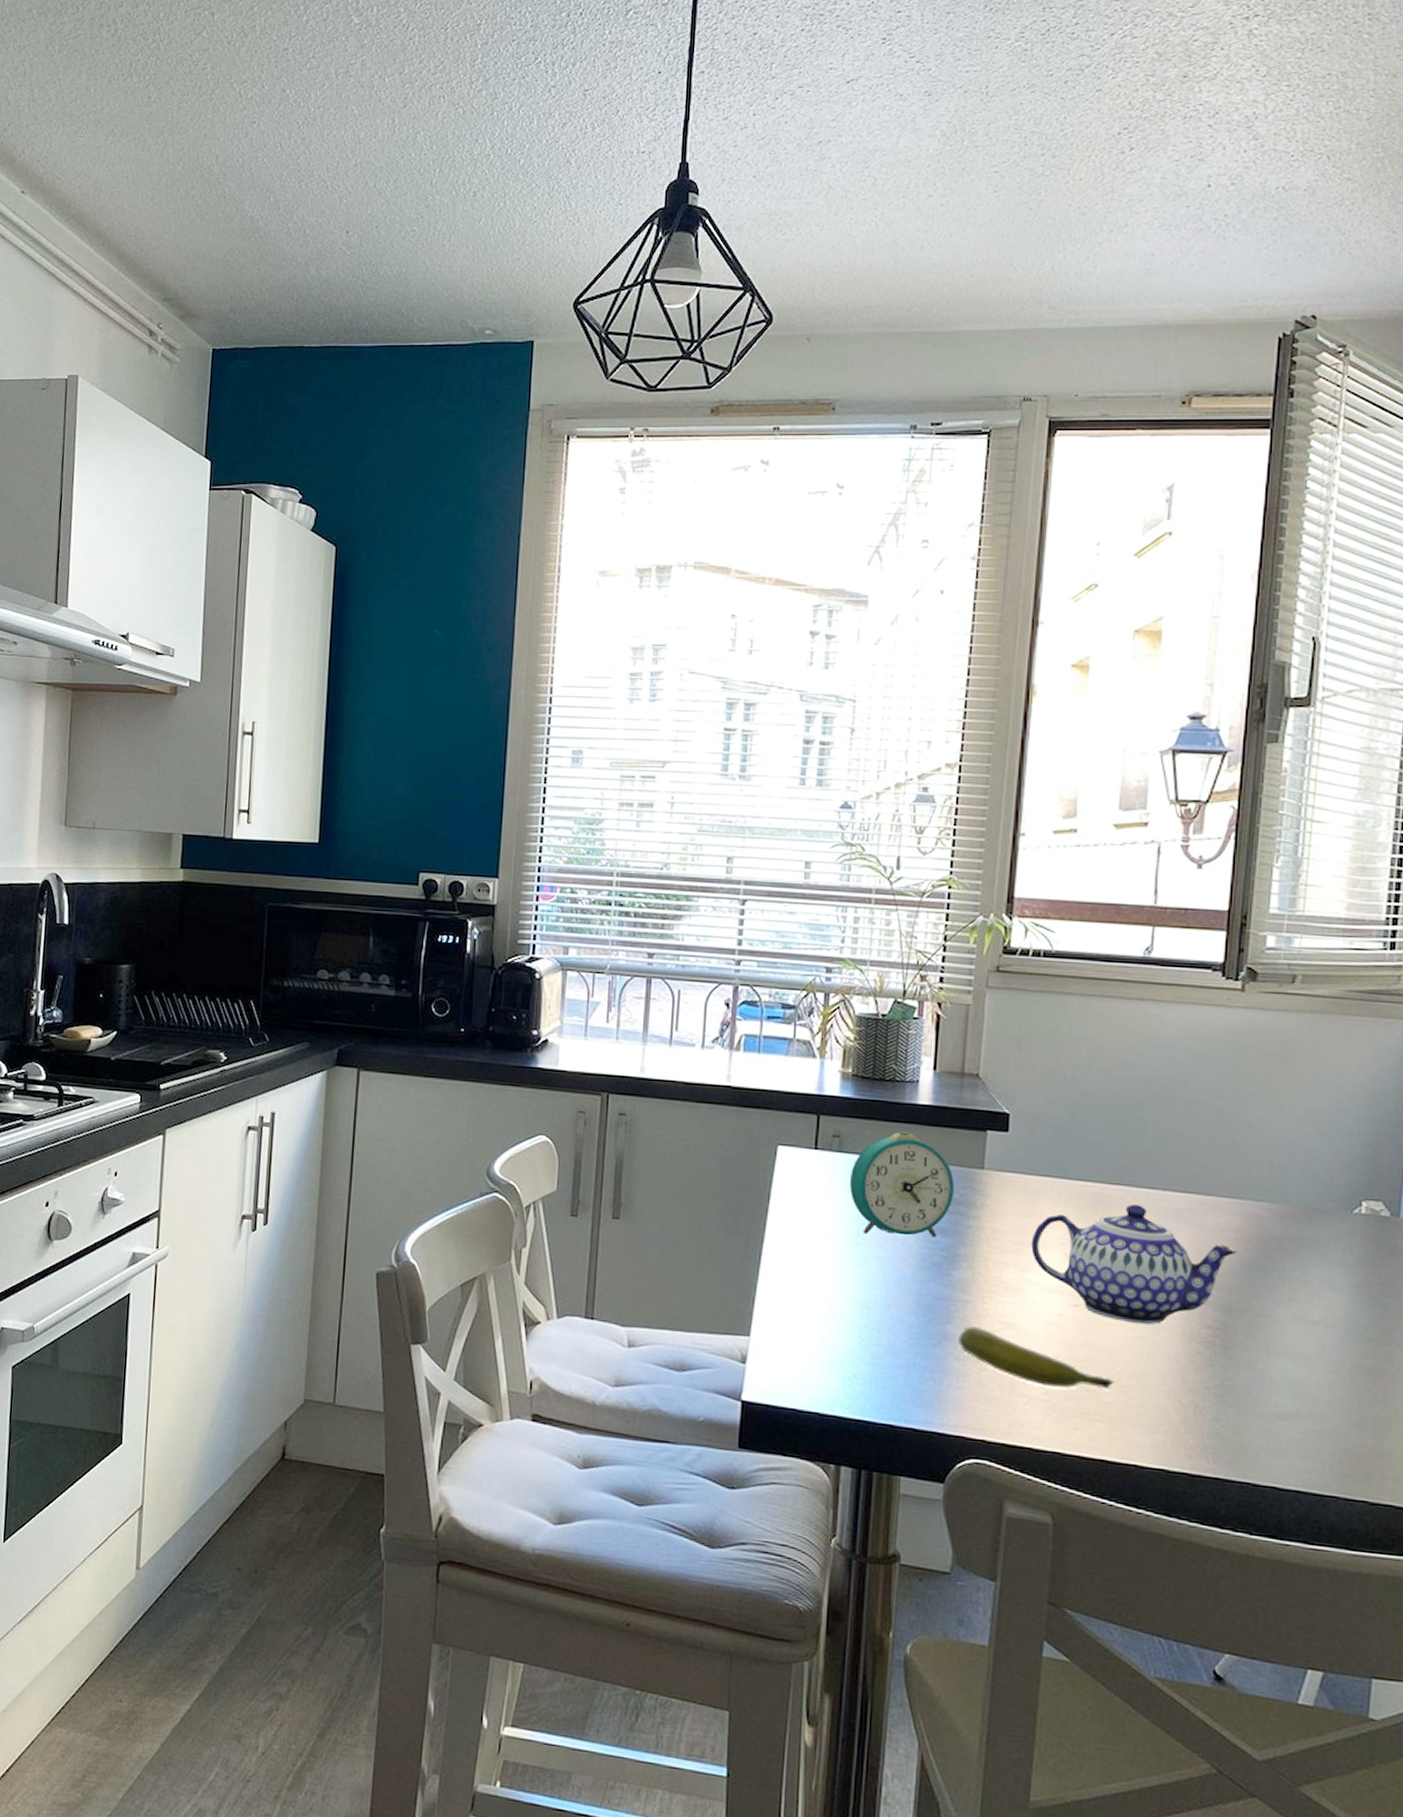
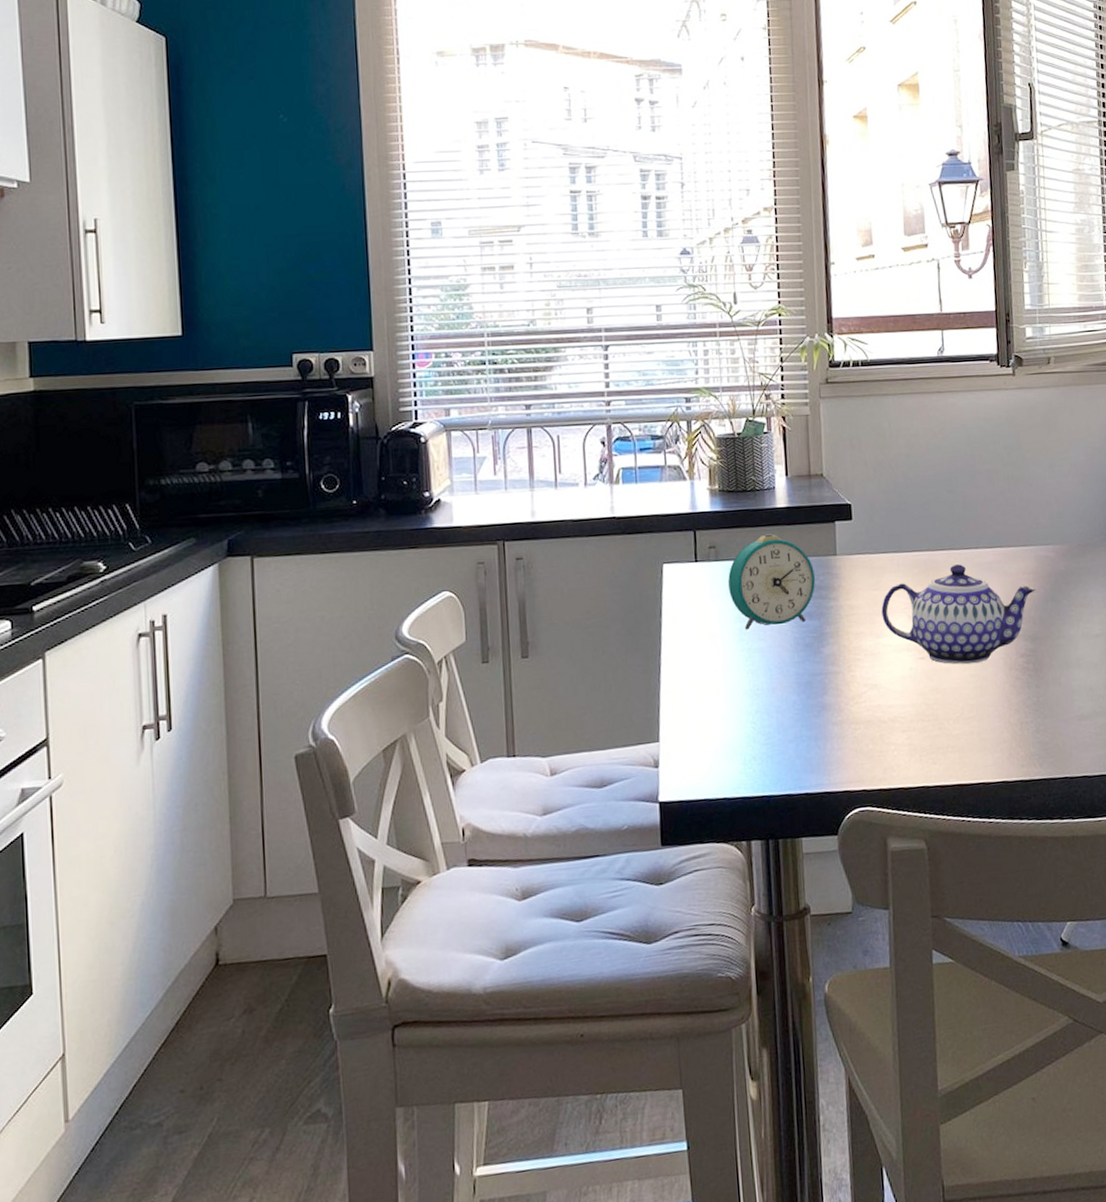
banana: present [958,1326,1114,1390] -> none [834,693,959,732]

